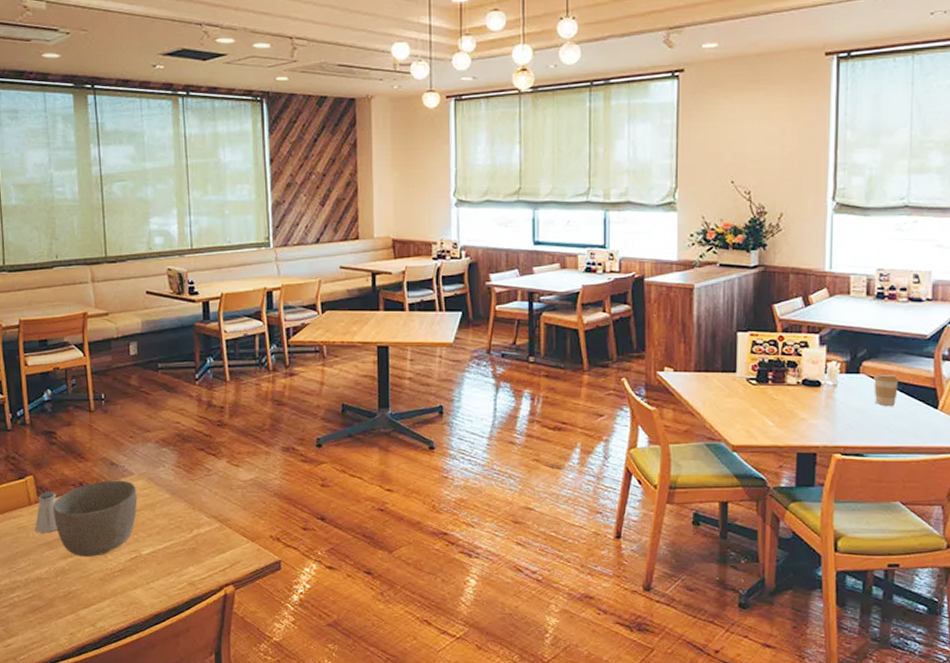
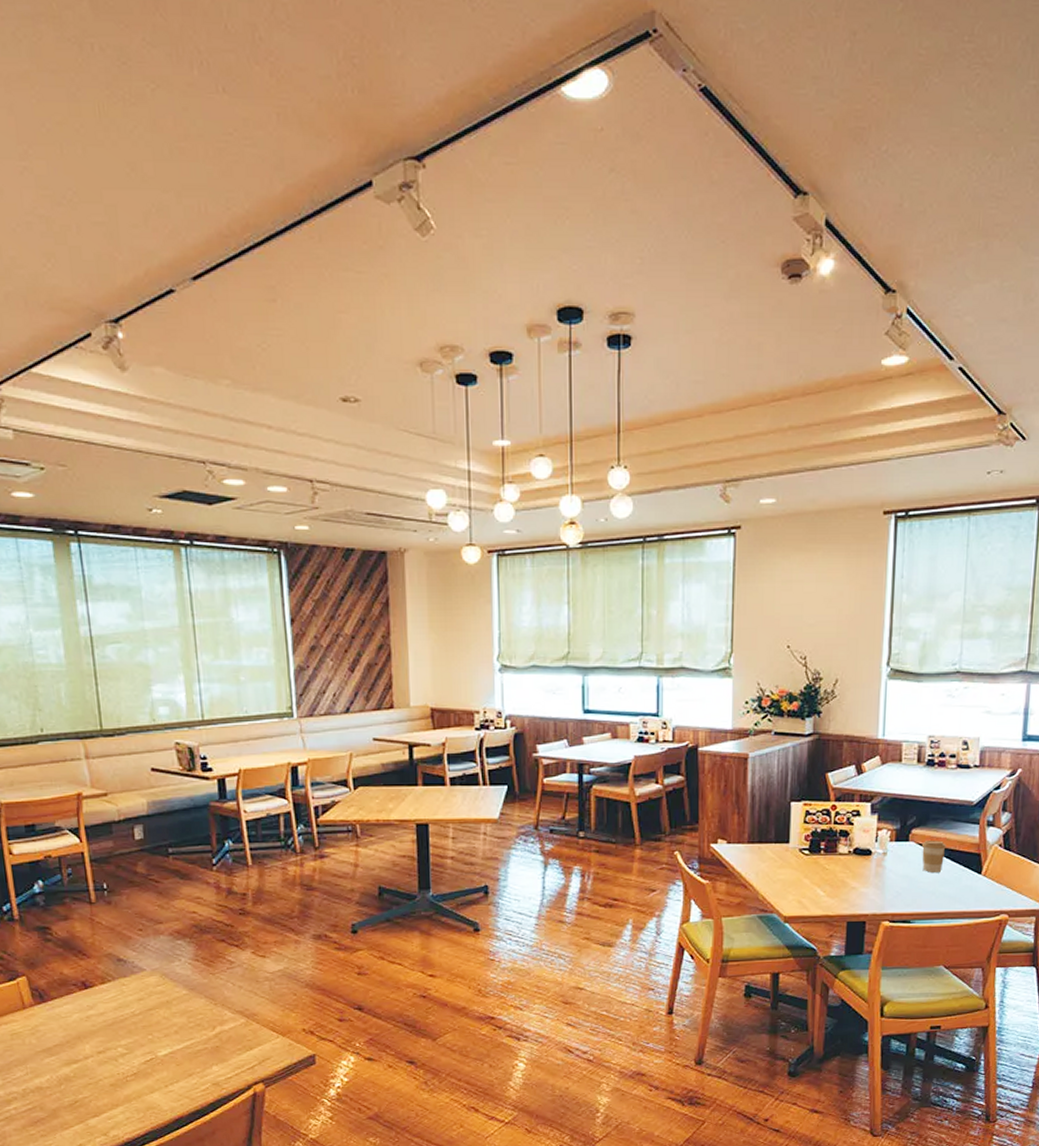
saltshaker: present [34,491,57,533] -> none [31,992,58,1039]
bowl: present [52,480,138,558] -> none [51,977,151,1063]

